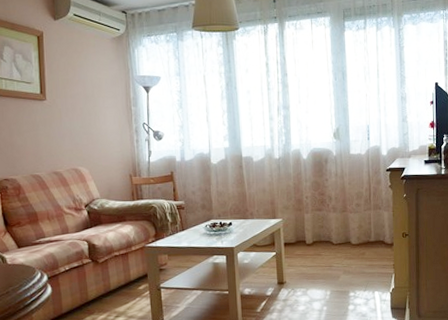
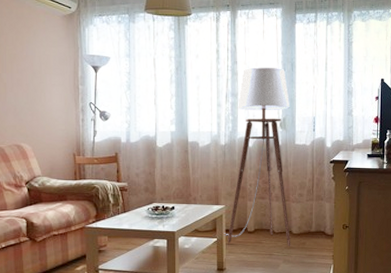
floor lamp: none [282,78,351,258] -> present [224,67,291,247]

